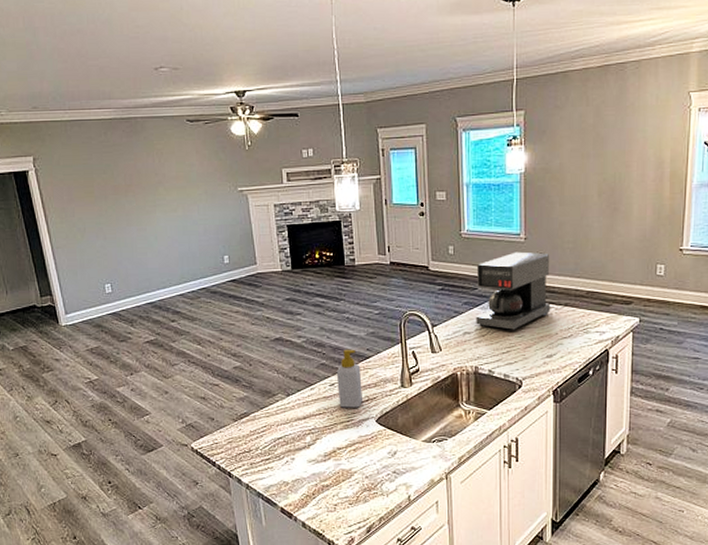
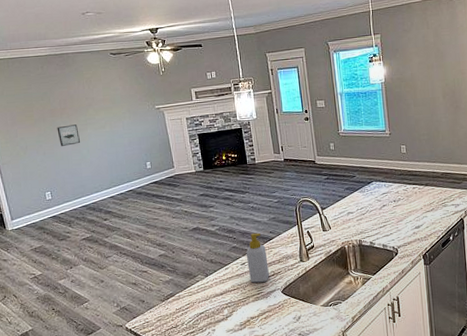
wall art: none [120,205,148,231] -> present [57,124,81,146]
coffee maker: present [476,252,550,331] -> none [353,144,414,209]

